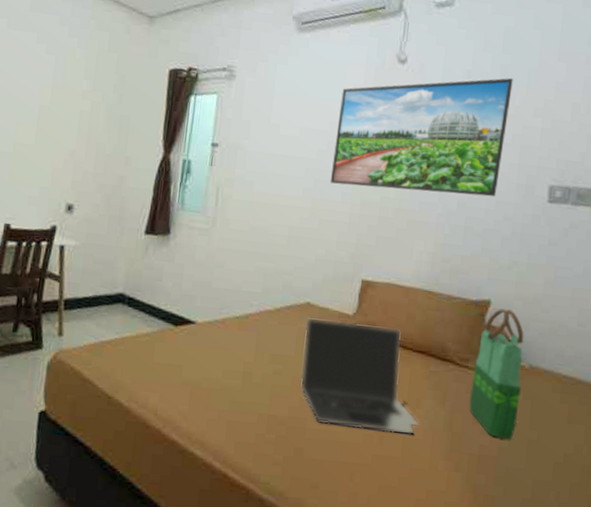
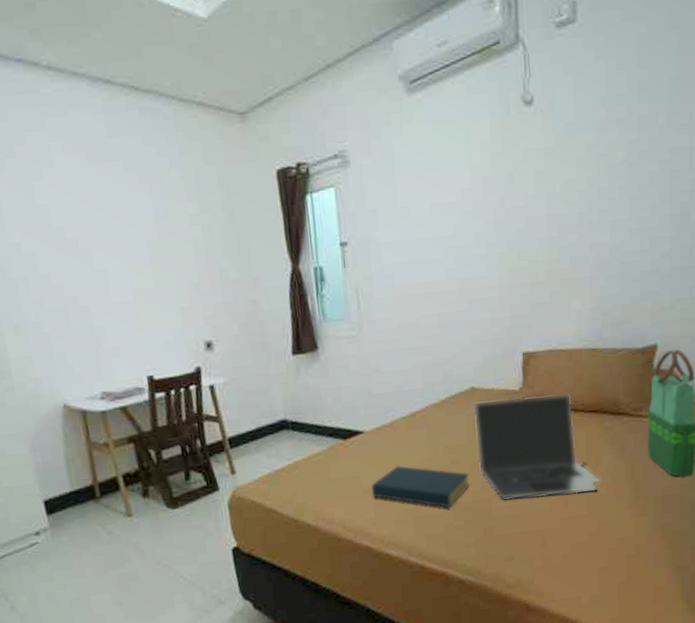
hardback book: none [190,363,289,419] -> present [372,465,470,508]
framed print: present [330,77,513,197] -> none [468,94,653,258]

